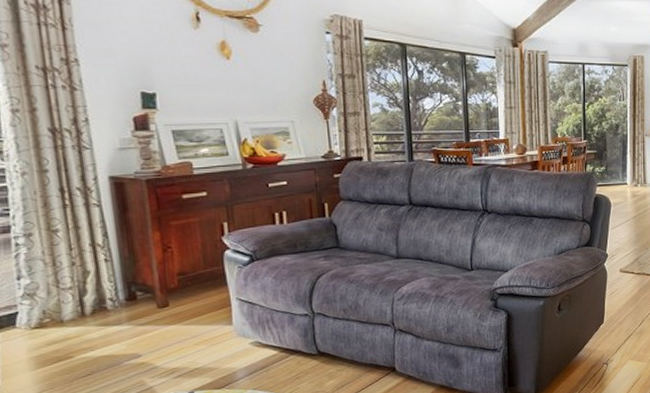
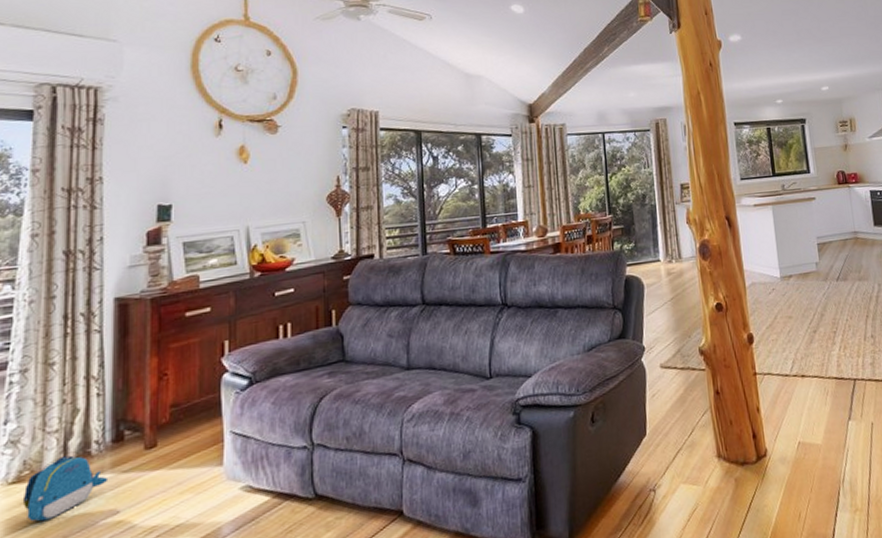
backpack: none [47,309,127,360] -> present [22,455,109,522]

